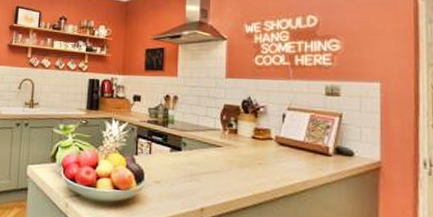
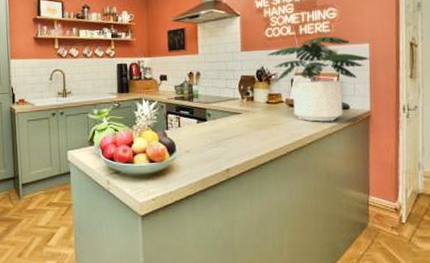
potted plant: none [255,69,382,168] -> present [267,36,370,122]

